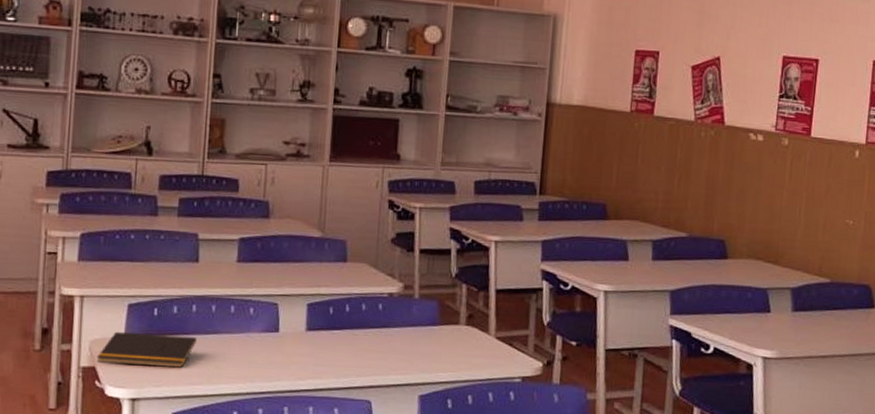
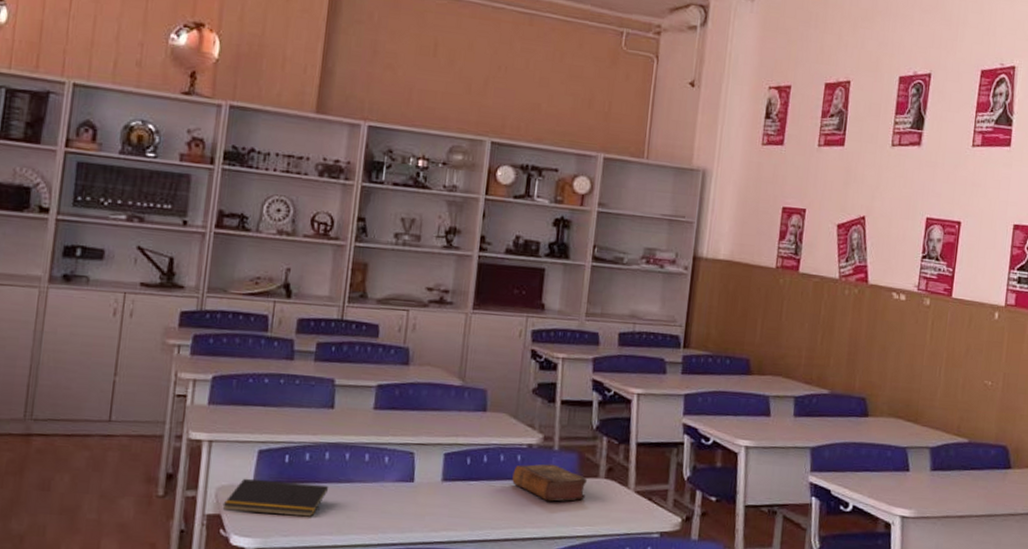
book: none [374,312,449,349] -> present [512,464,588,502]

